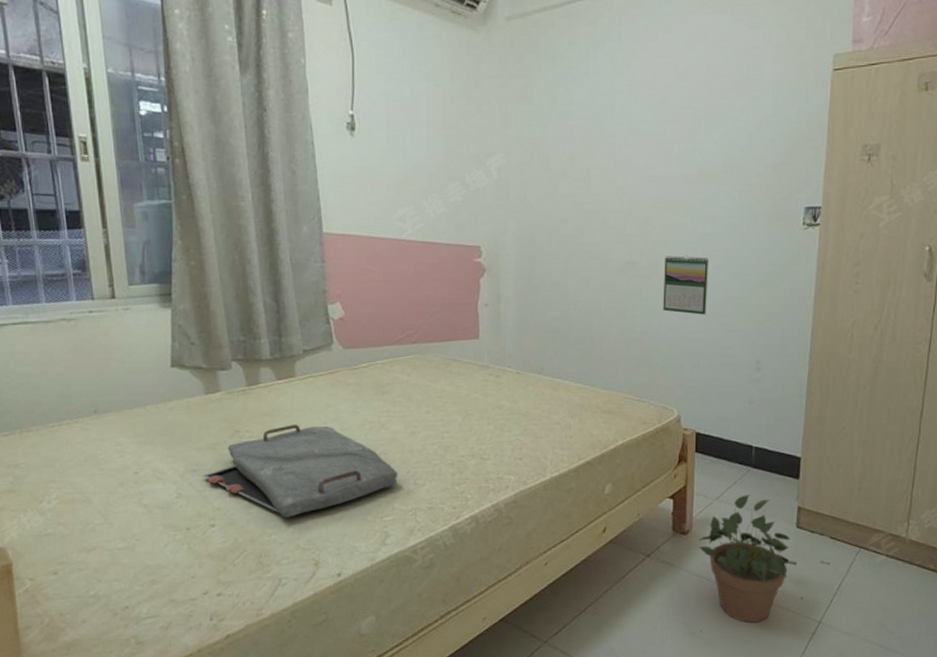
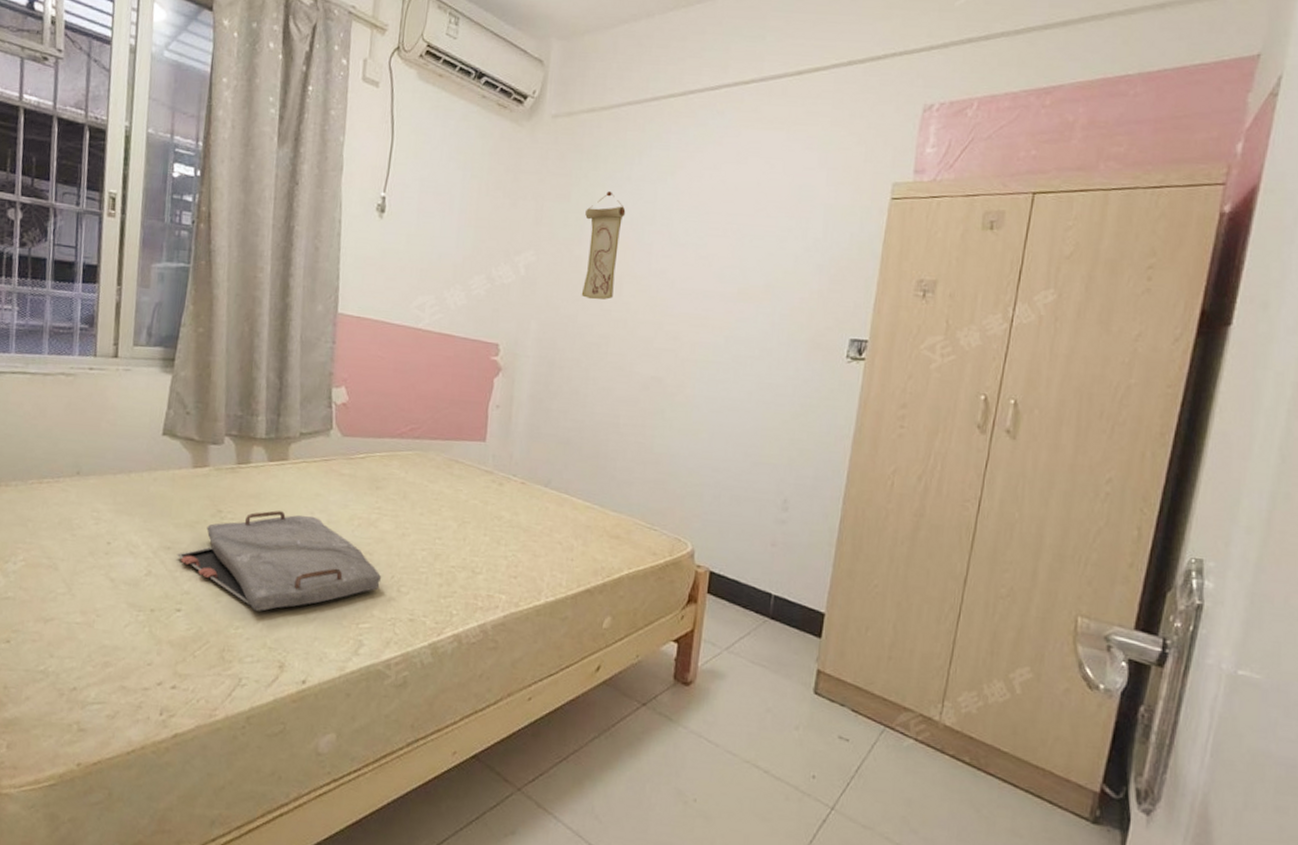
wall scroll: none [548,88,586,195] -> present [581,191,626,300]
calendar: present [663,255,709,315] -> none [686,375,741,443]
potted plant: present [699,495,798,622] -> none [701,648,812,799]

